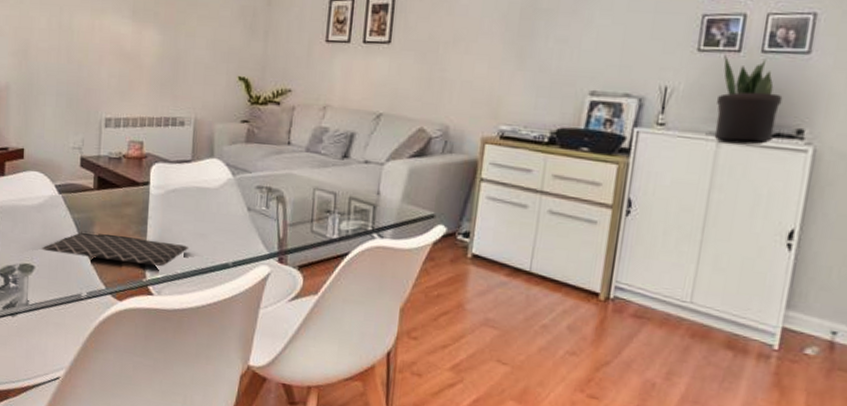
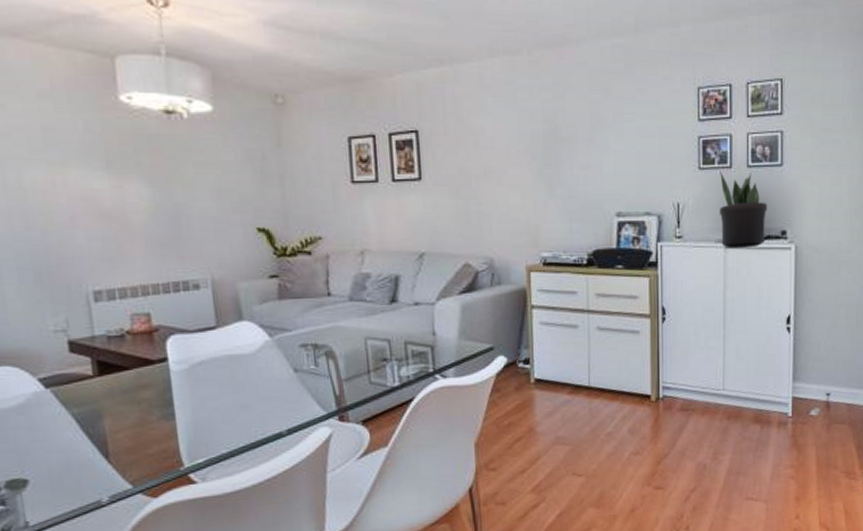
placemat: present [42,231,189,267] -> none [34,421,232,460]

